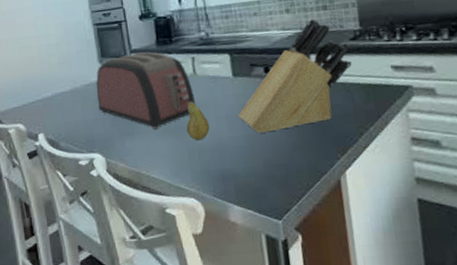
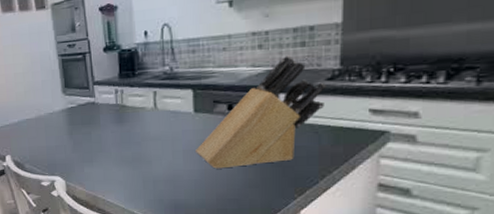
toaster: present [96,51,195,129] -> none [59,84,153,158]
fruit: present [186,101,210,141] -> none [143,134,166,172]

